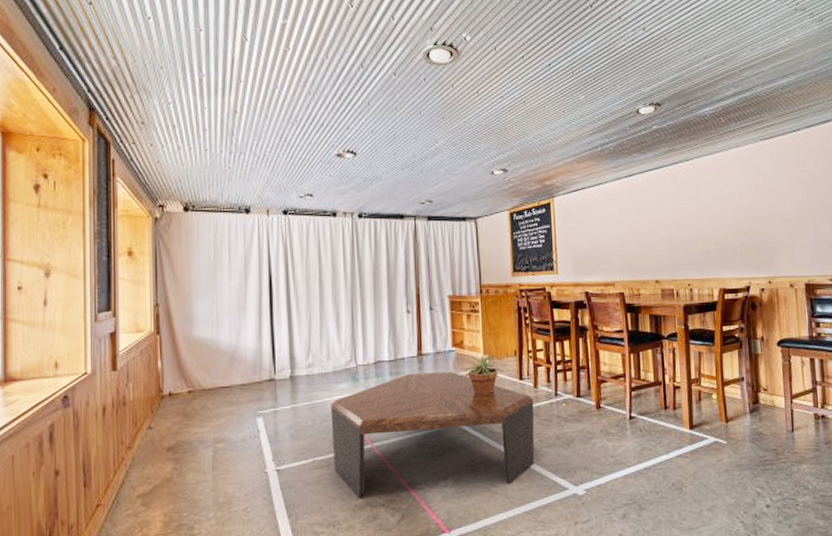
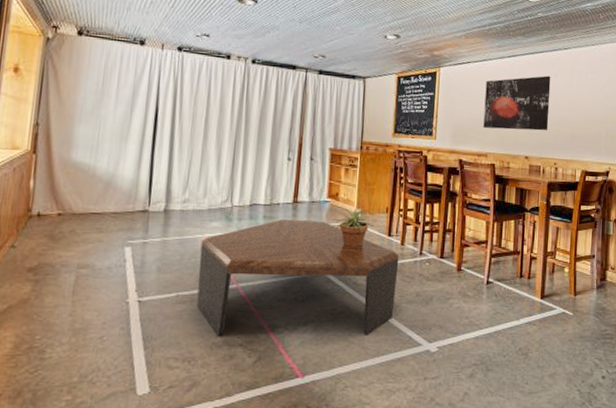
wall art: none [604,192,678,257] -> present [483,75,551,131]

